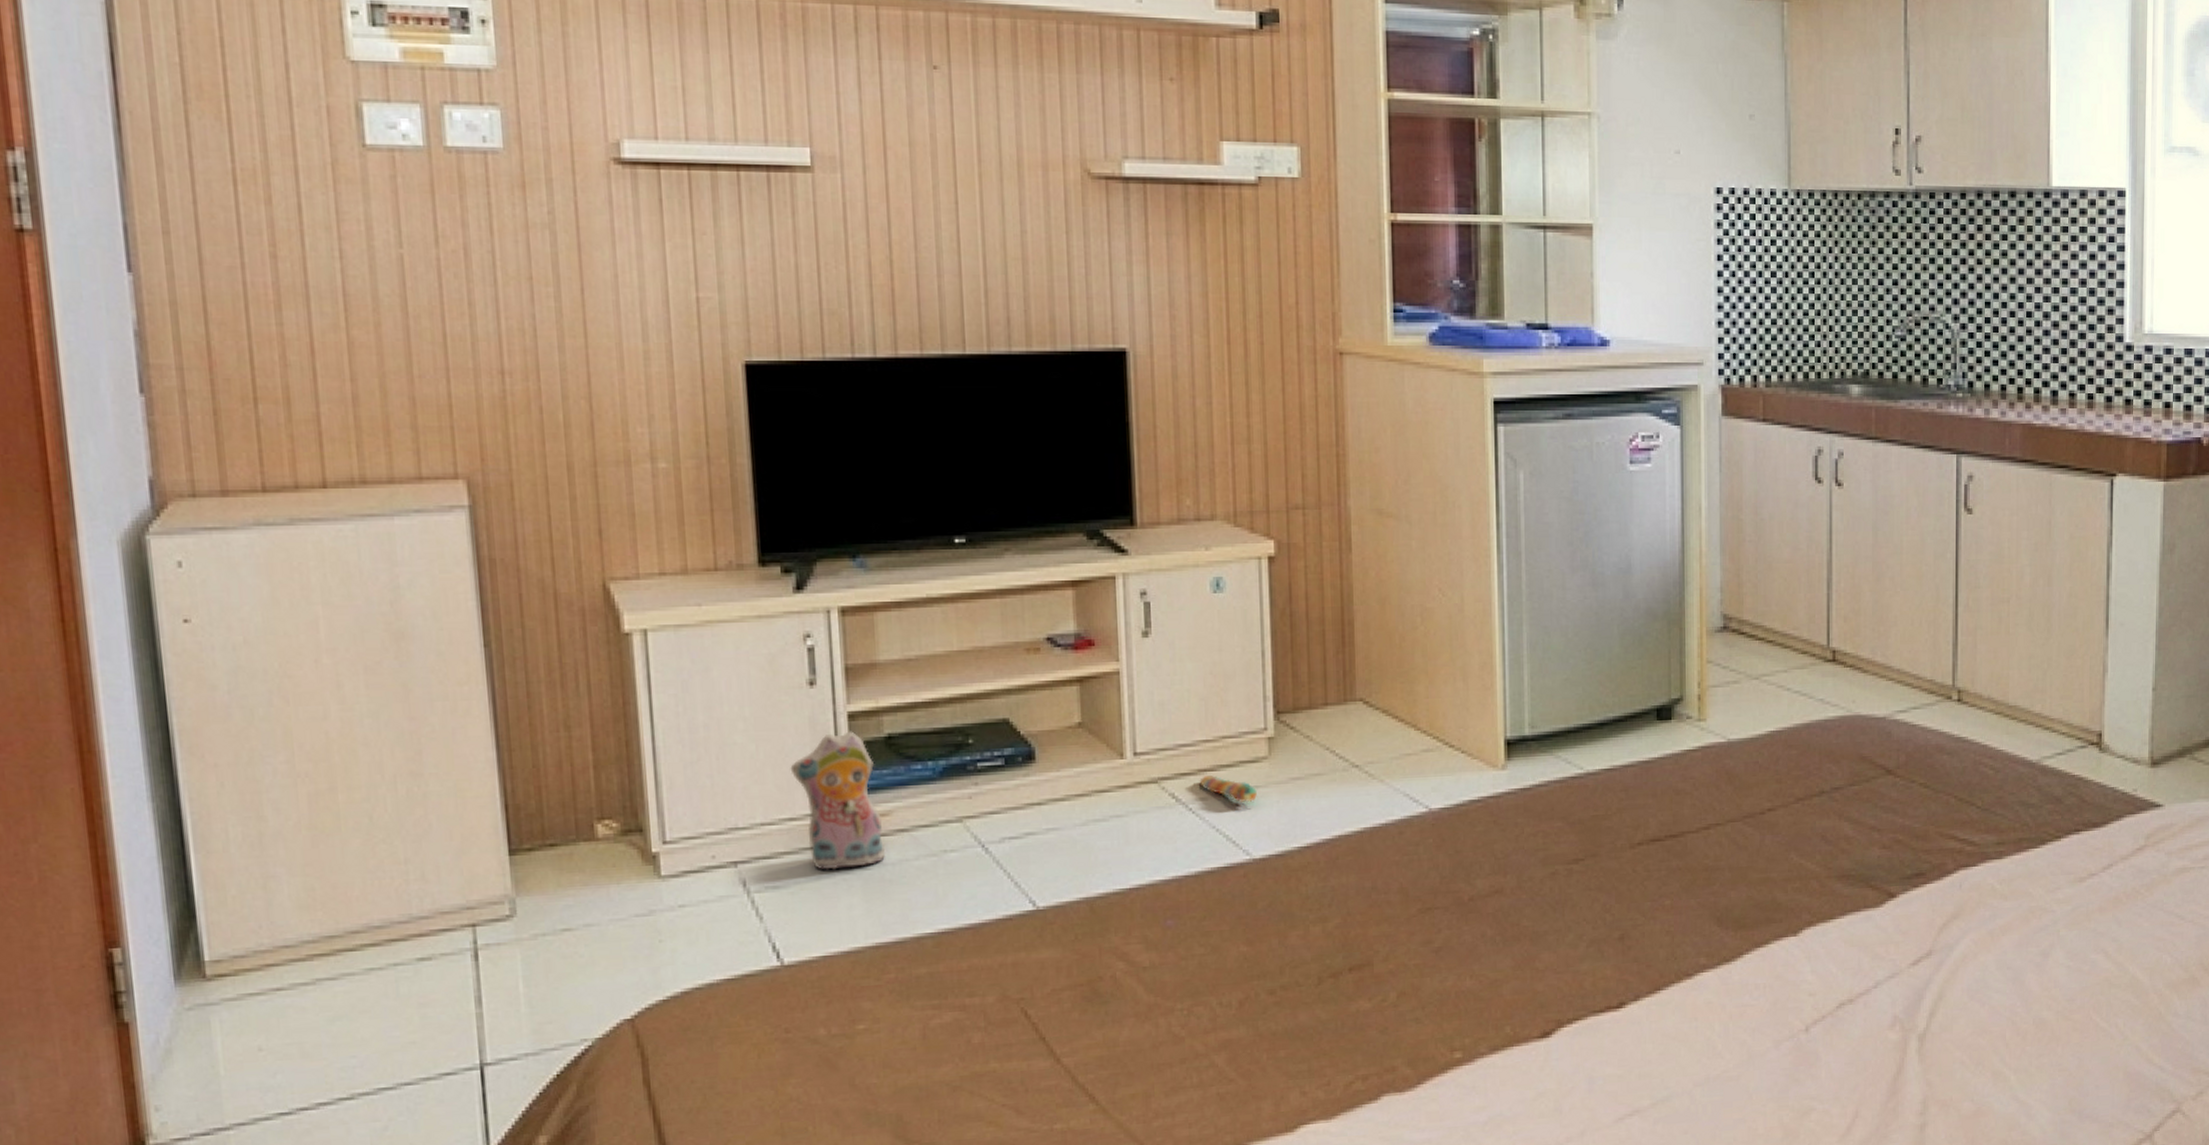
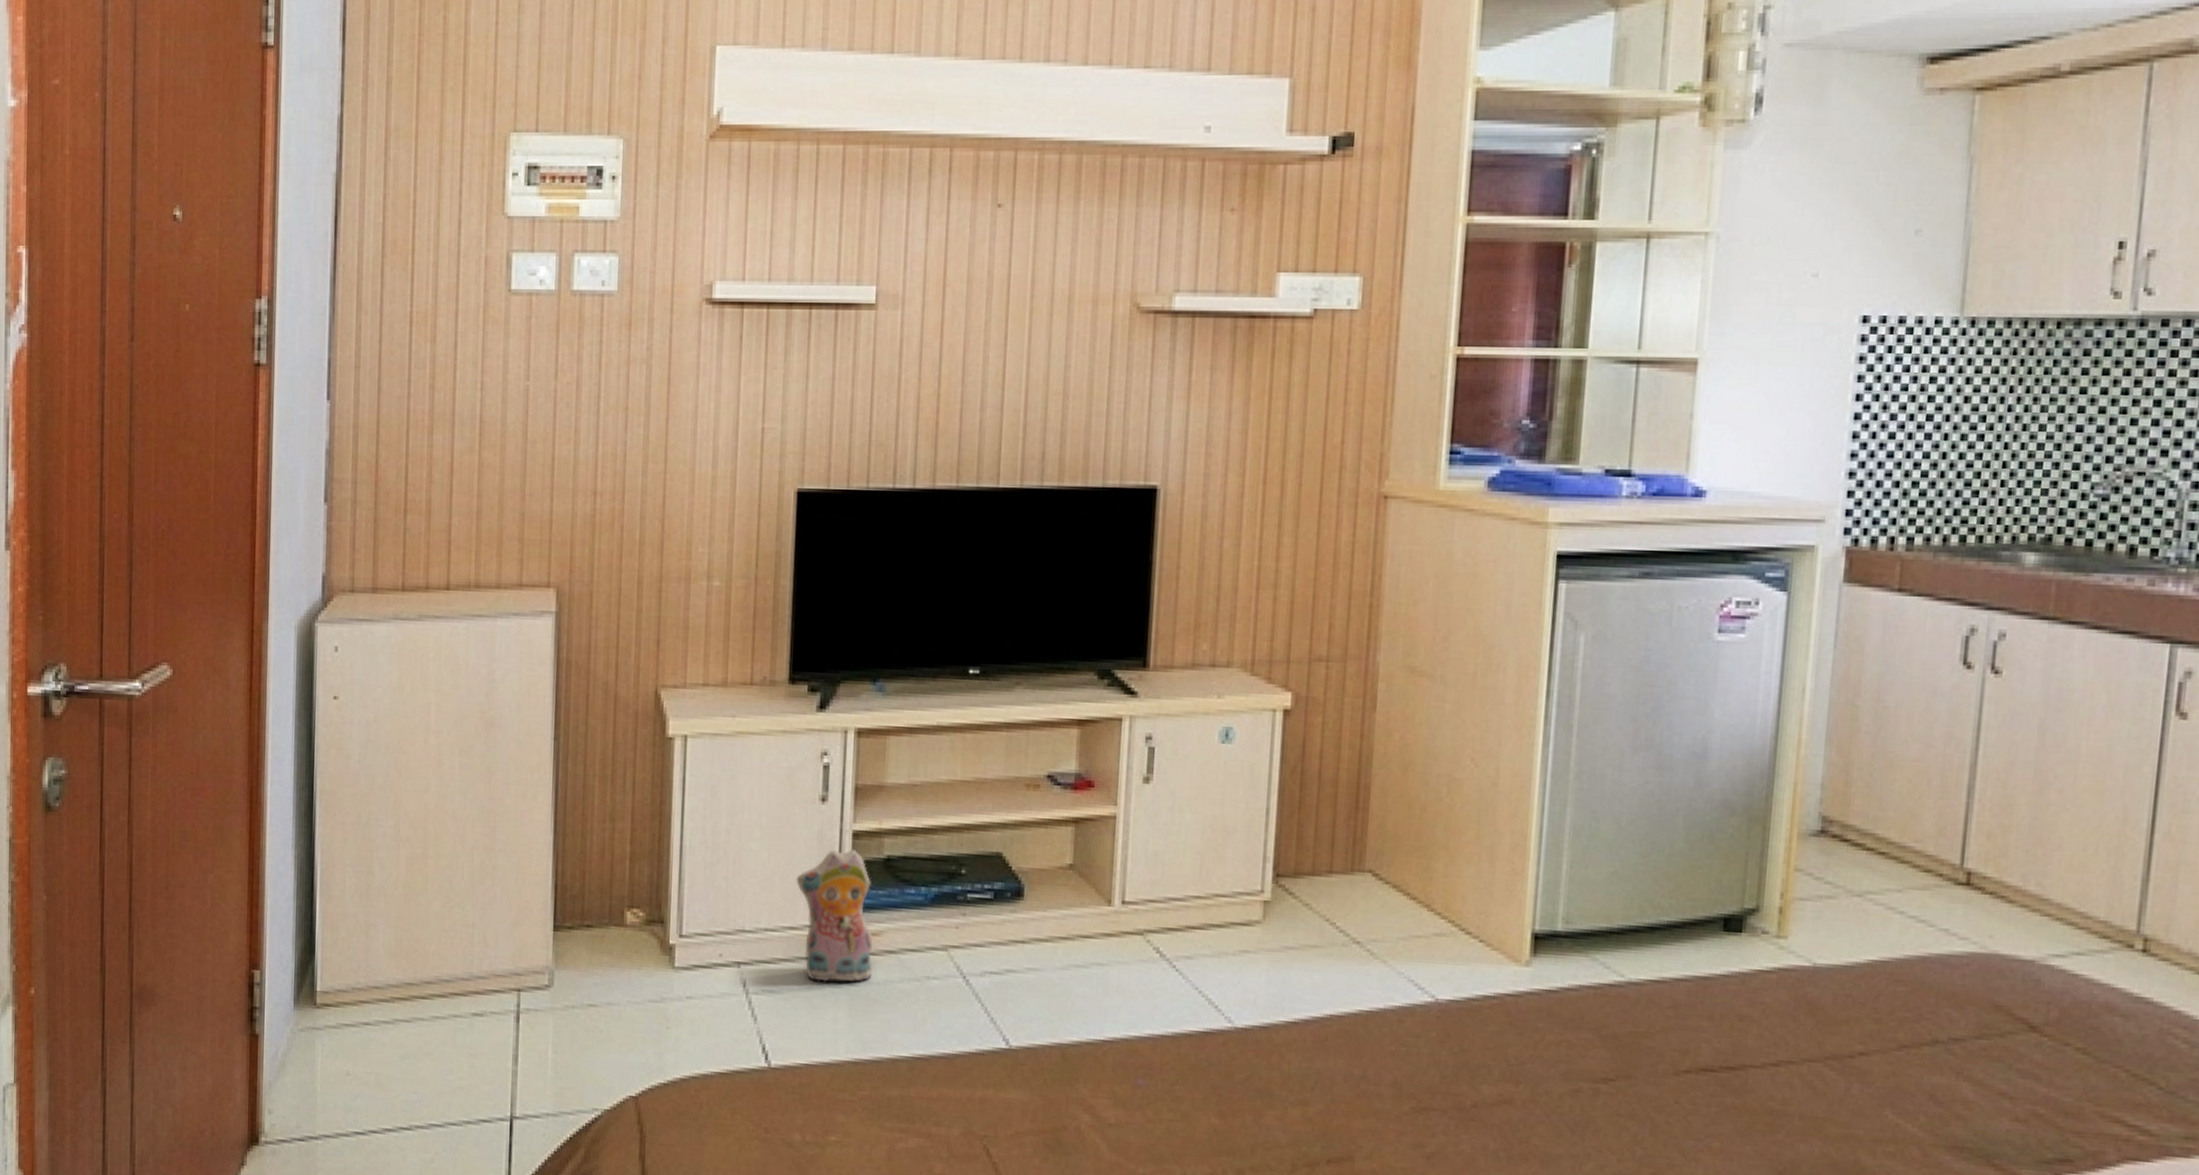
stacking toy: present [1199,775,1257,802] -> none [1186,933,1246,967]

